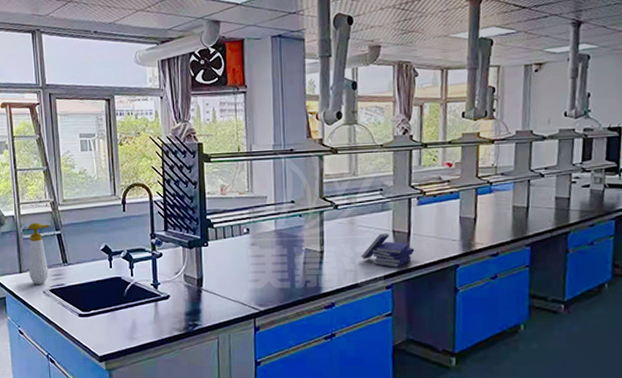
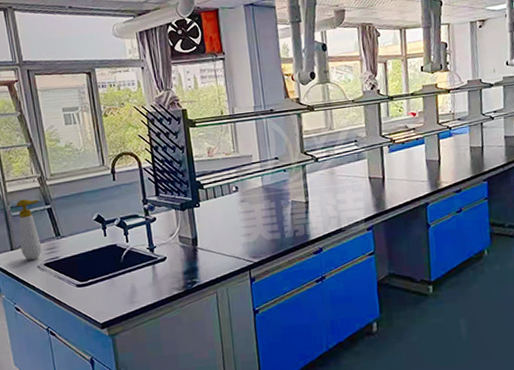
book: present [361,233,415,267] -> none [342,180,390,211]

